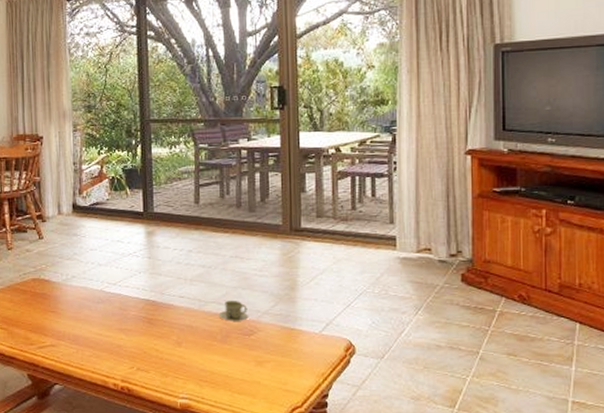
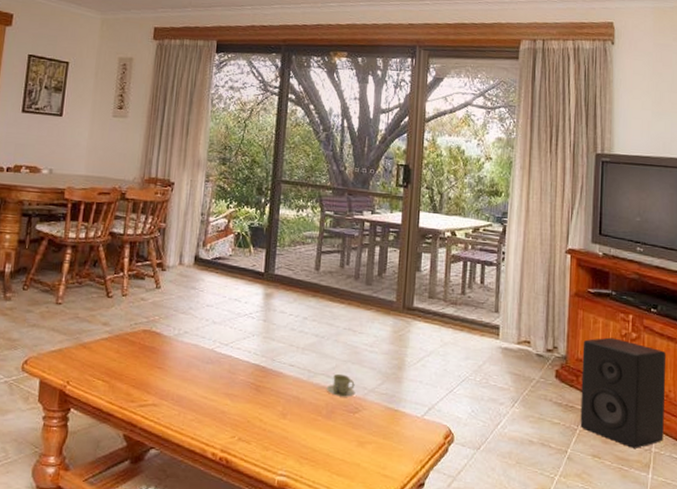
bookshelf speaker: none [490,235,587,343] -> present [580,337,665,449]

